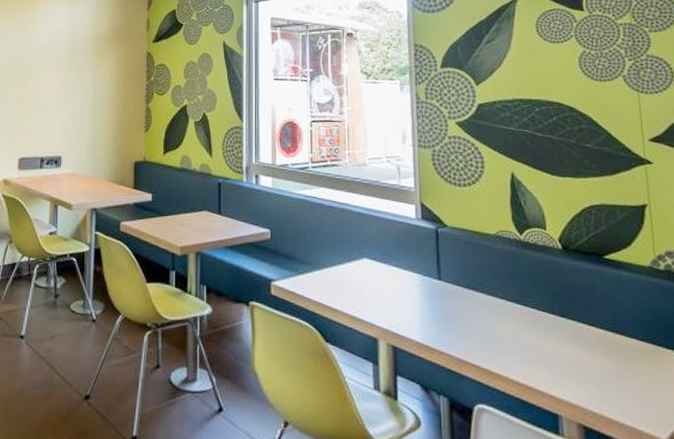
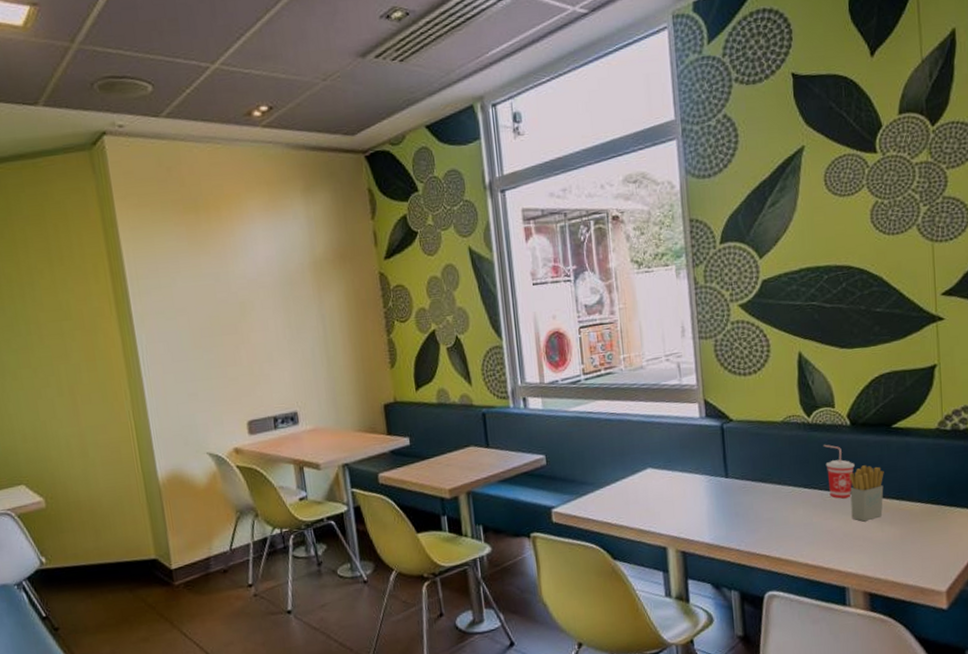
beverage cup: none [535,263,567,321] -> present [823,444,855,499]
french fries: none [561,291,597,349] -> present [849,465,884,522]

